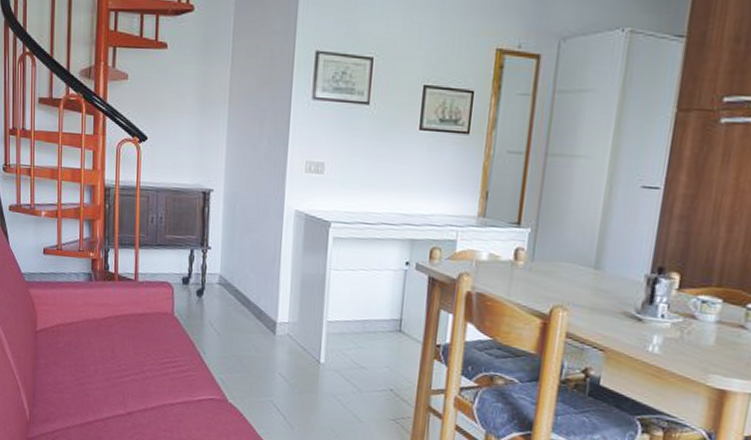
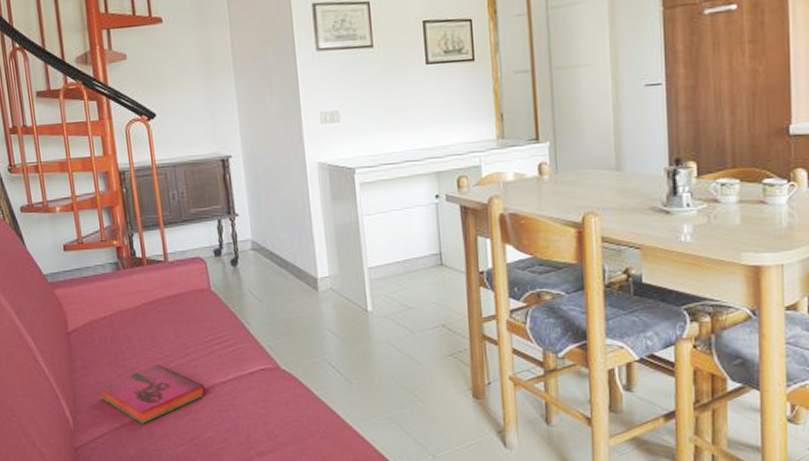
hardback book: none [57,375,155,429] -> present [99,364,206,424]

